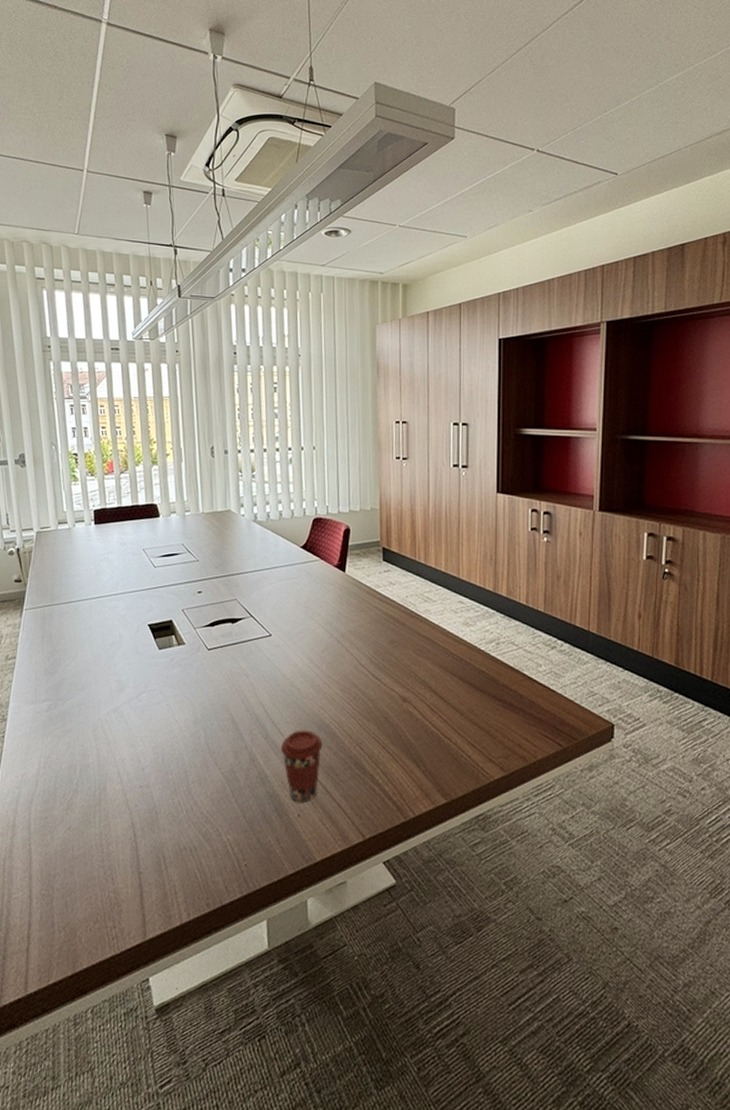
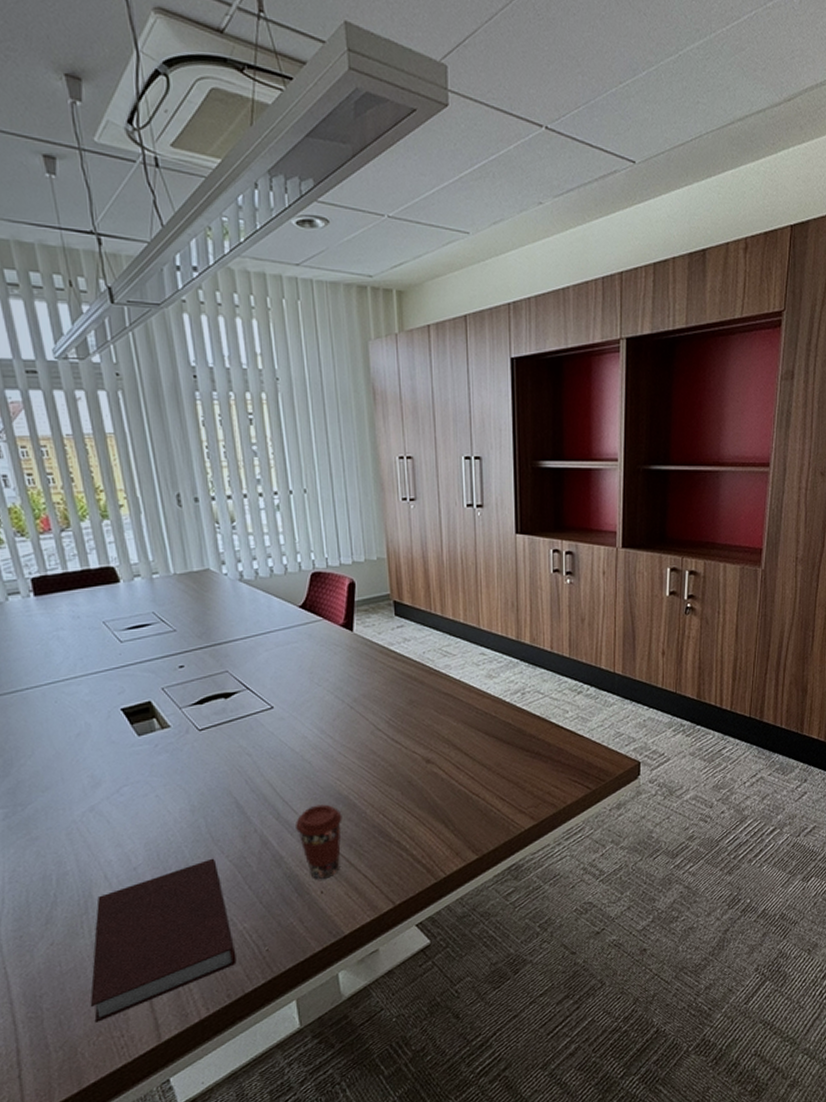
notebook: none [92,768,218,910] -> present [90,858,237,1023]

